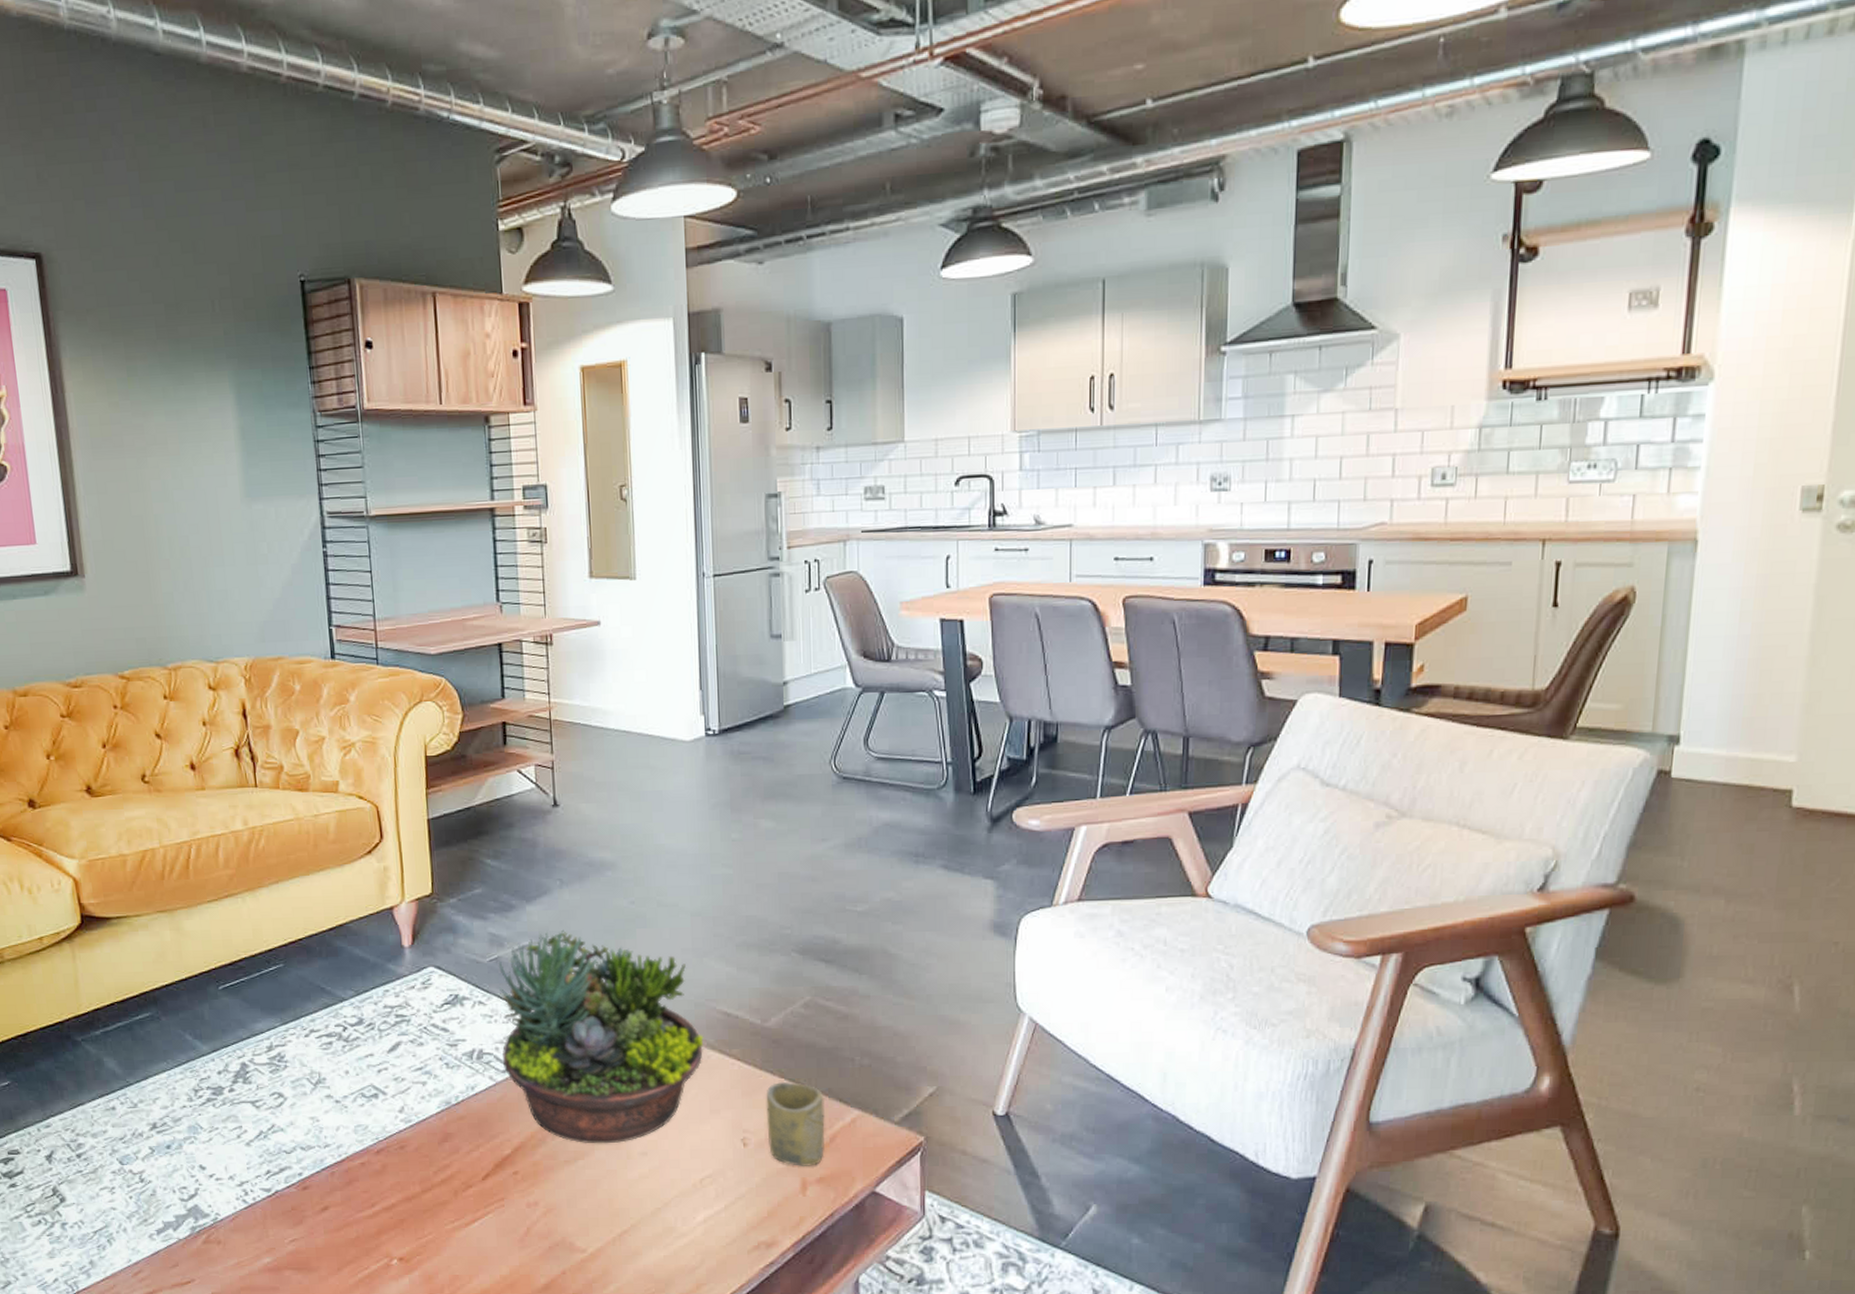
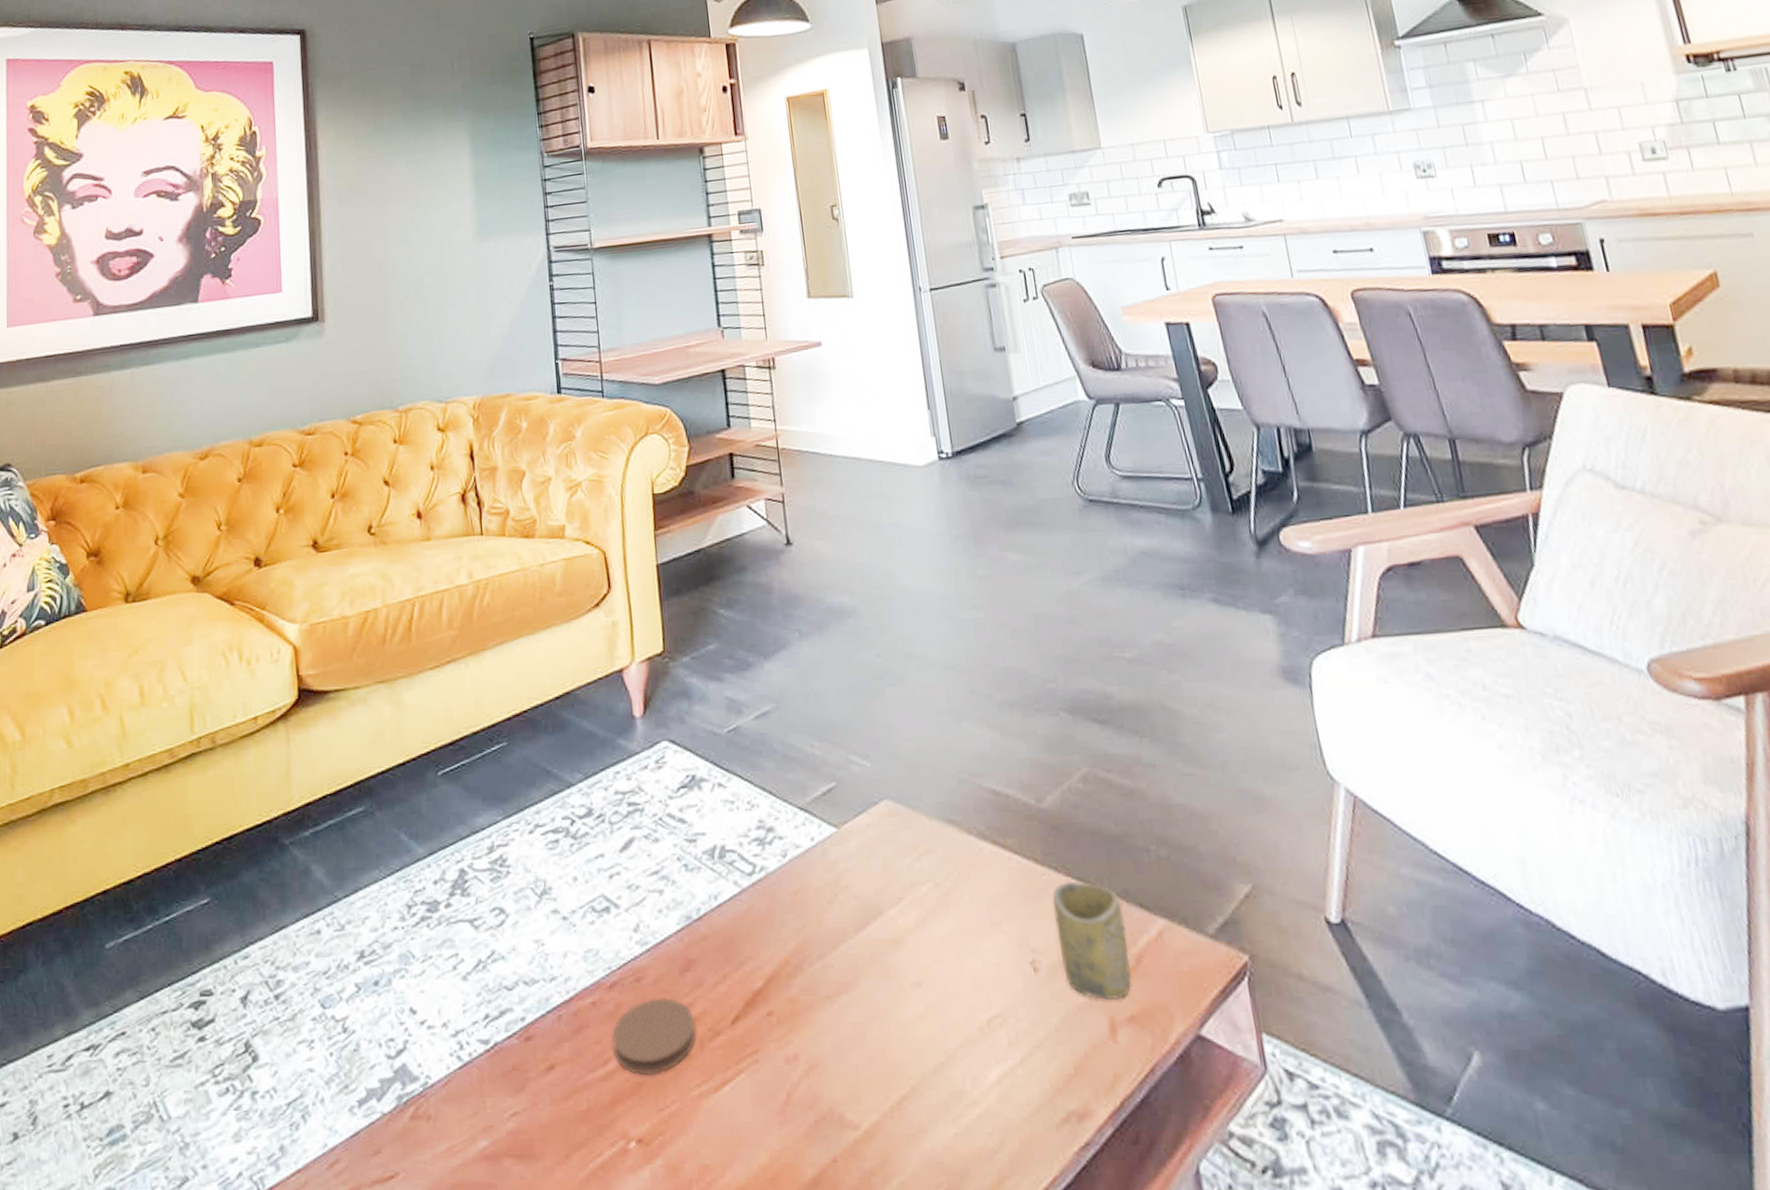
coaster: none [379,1161,451,1214] -> present [612,998,695,1075]
succulent planter: present [498,929,704,1144] -> none [737,690,974,972]

